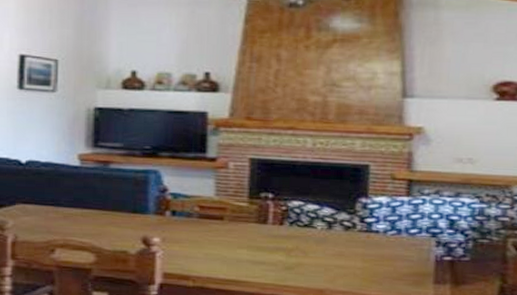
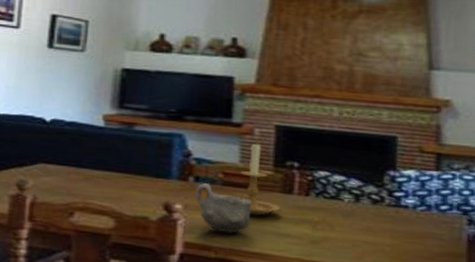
bowl: none [171,217,228,264] -> present [194,183,252,234]
candle holder: none [216,174,256,246] -> present [240,141,281,216]

